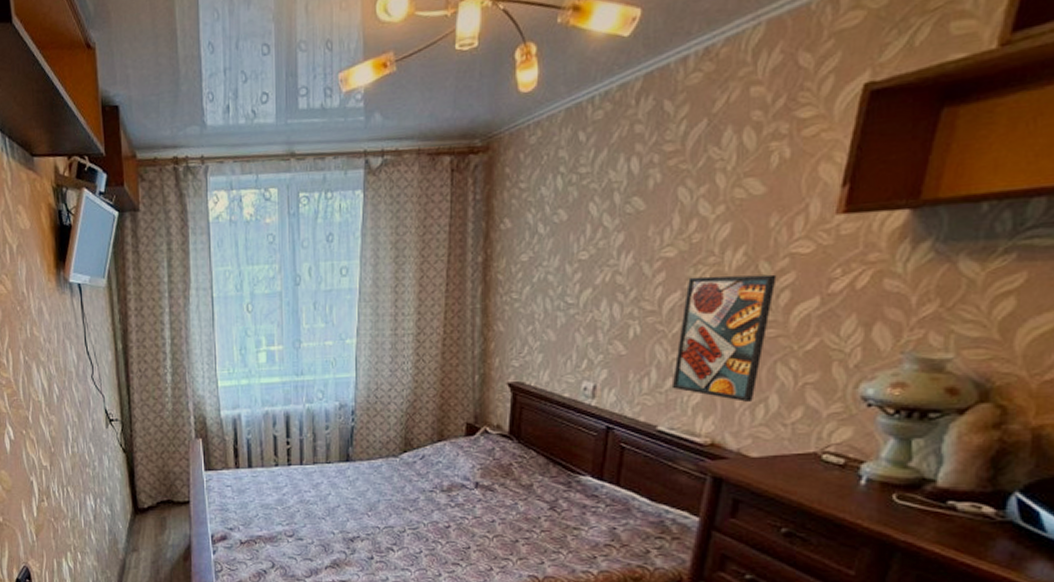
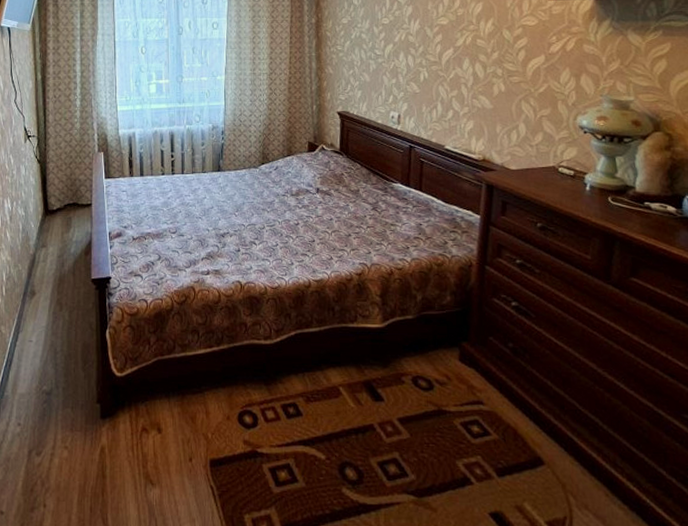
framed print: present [671,274,777,402] -> none [452,38,515,128]

